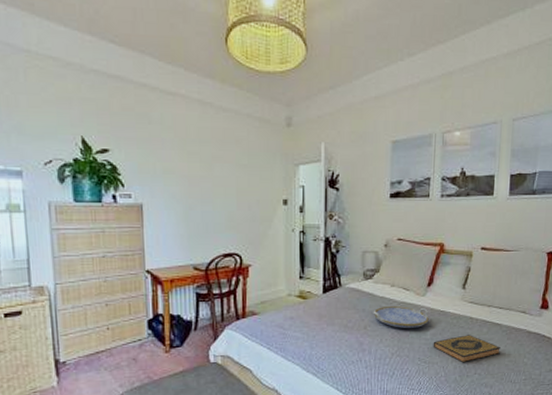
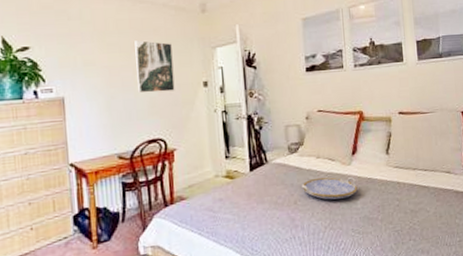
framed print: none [215,151,254,207] -> present [135,40,175,94]
hardback book: present [433,335,501,363] -> none [364,200,433,230]

